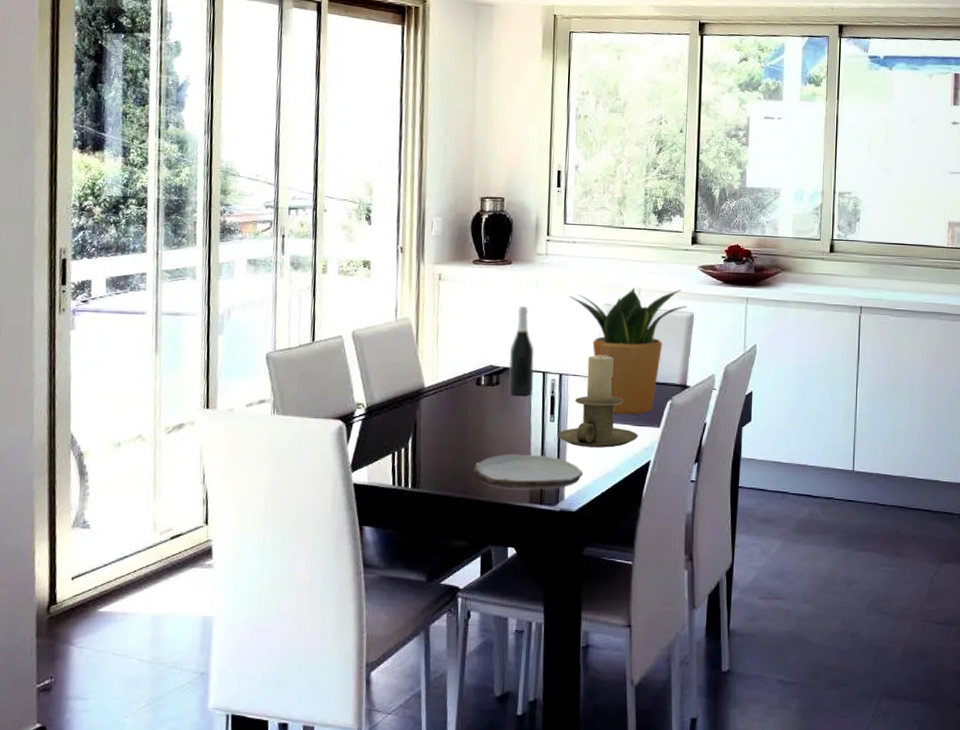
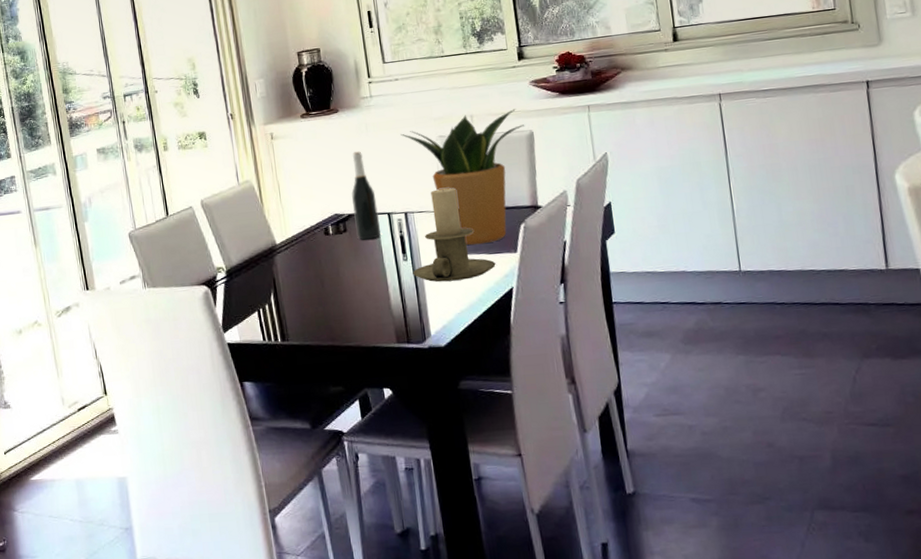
plate: present [472,454,584,490] -> none [336,295,446,333]

